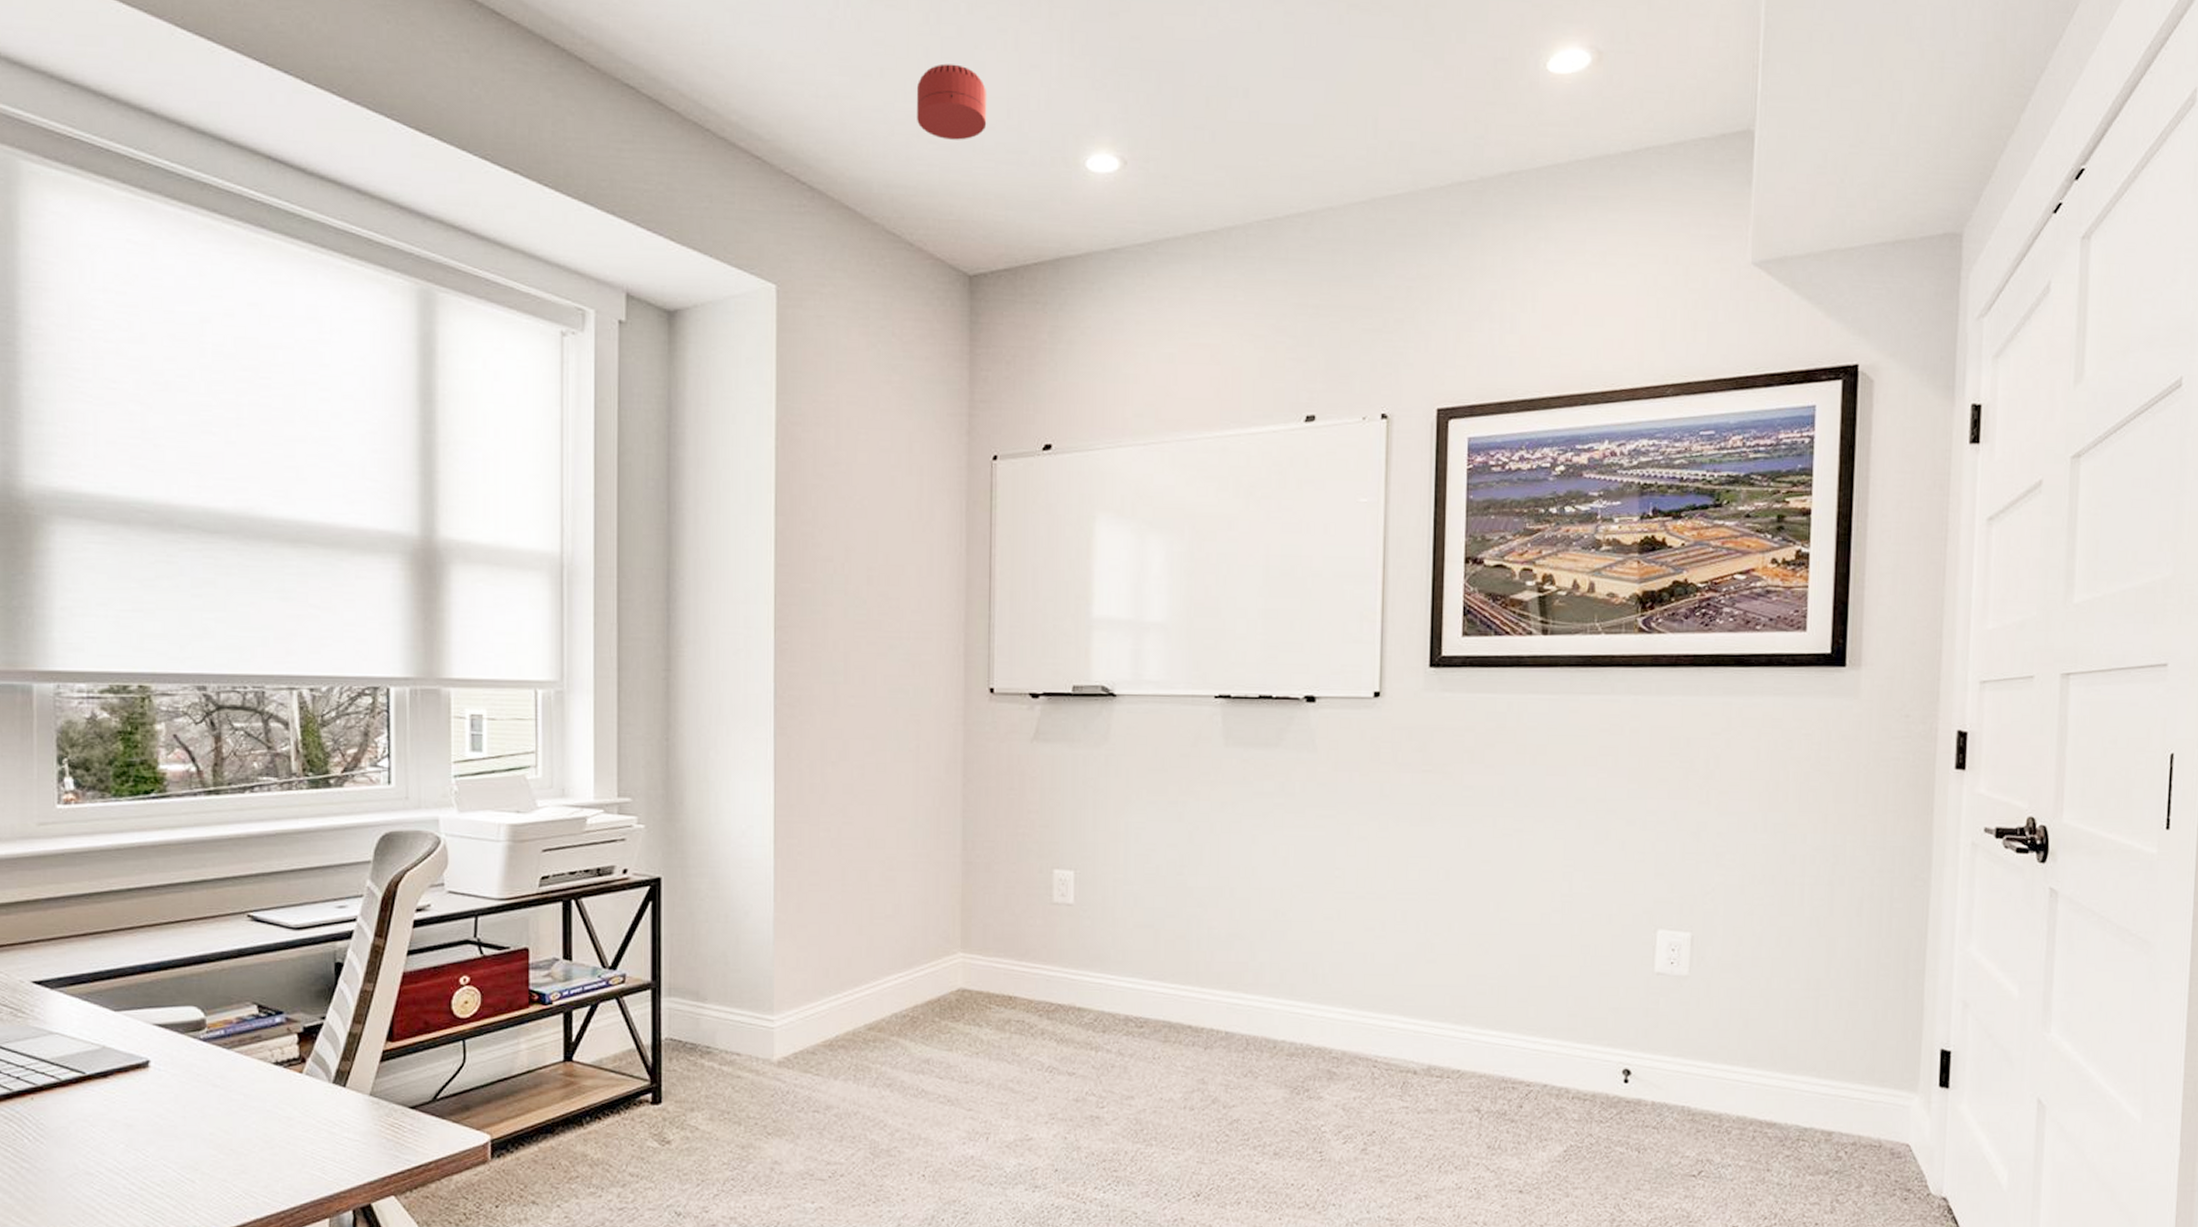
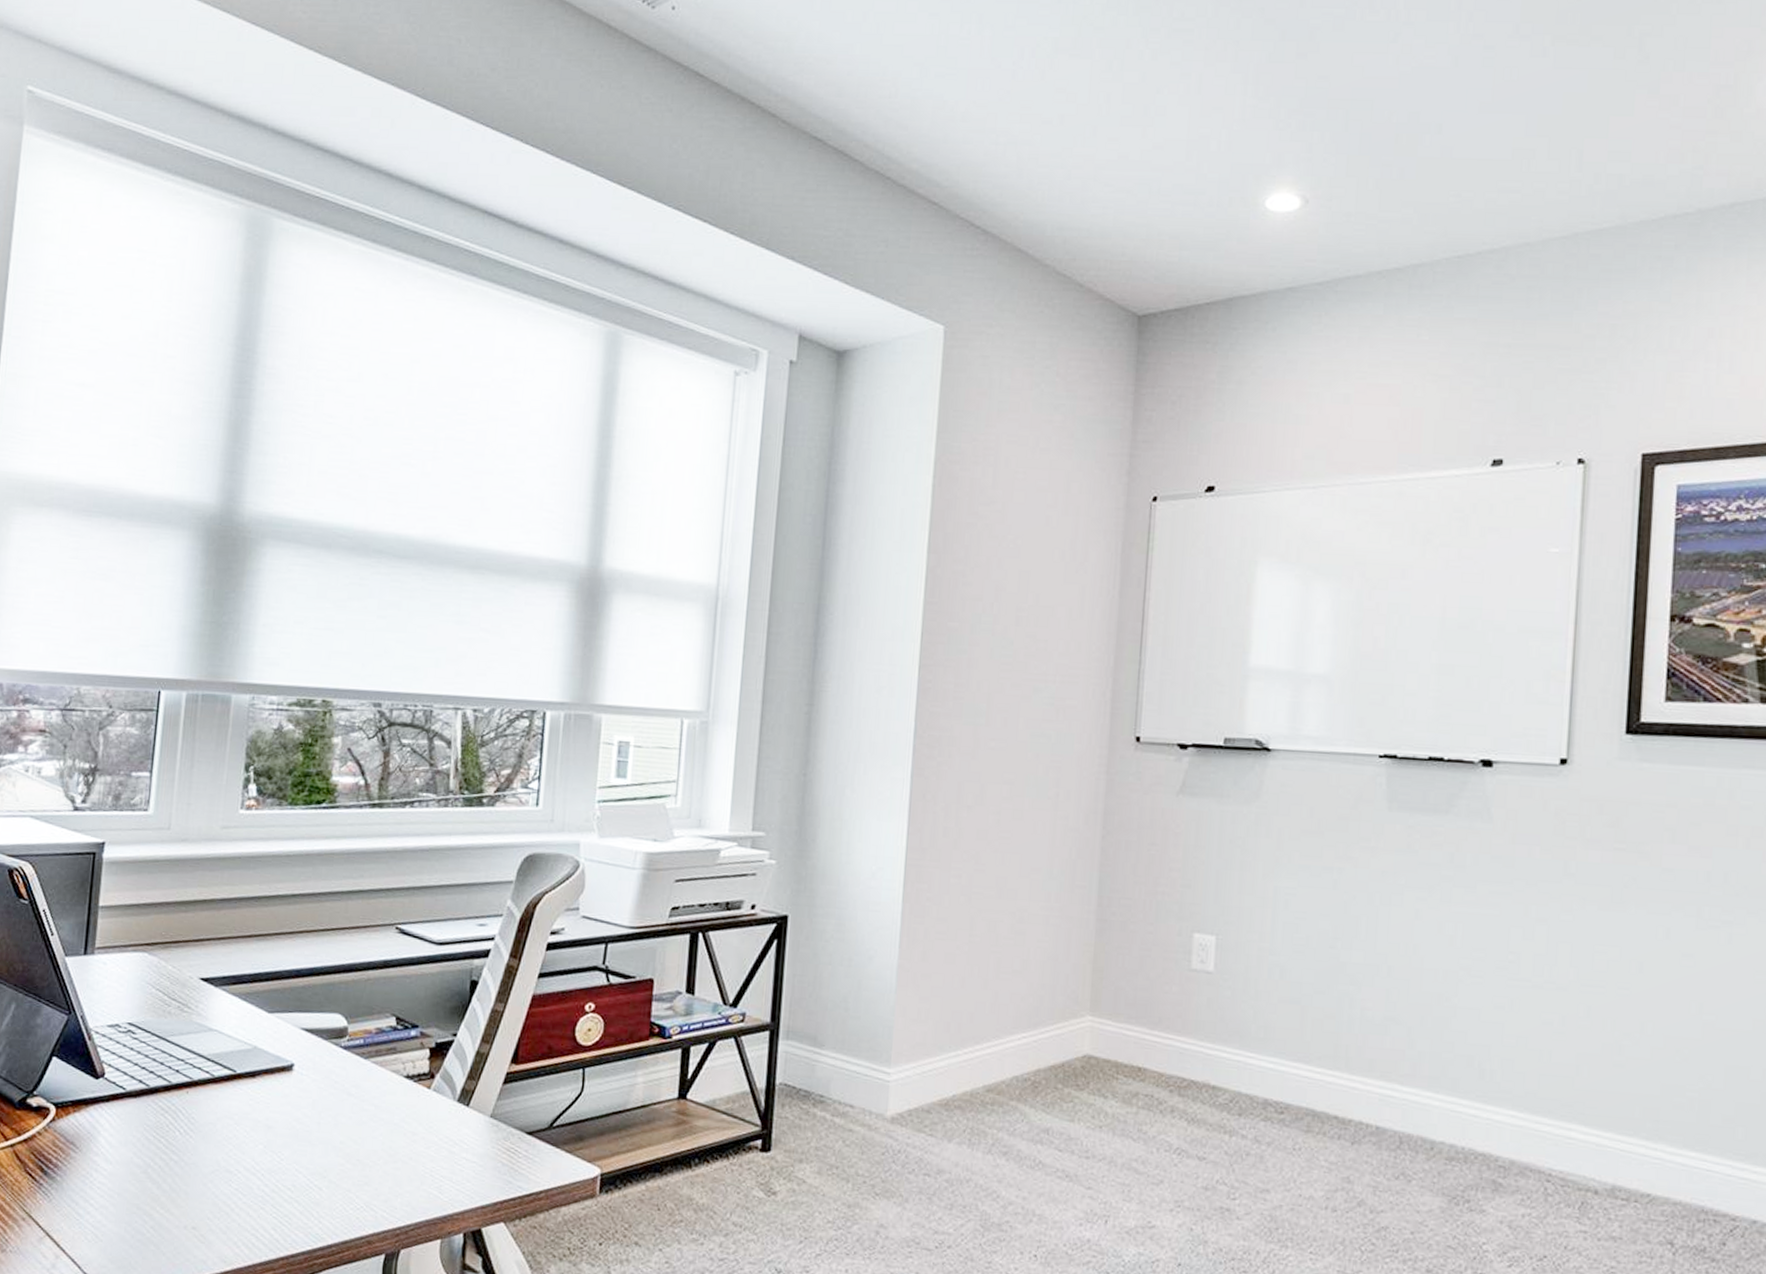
smoke detector: present [917,63,987,140] -> none [1094,109,1167,183]

